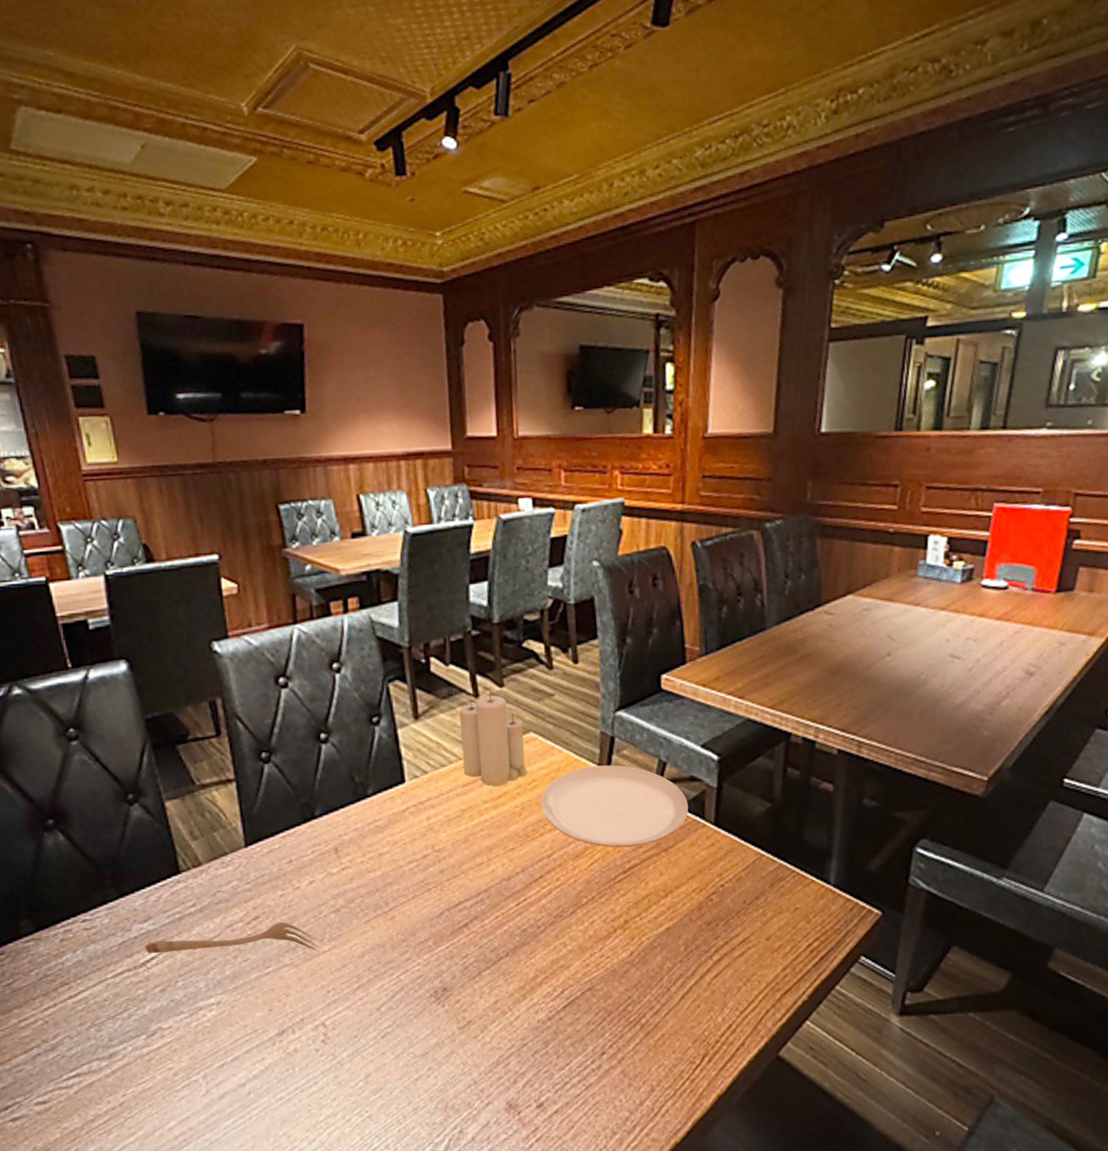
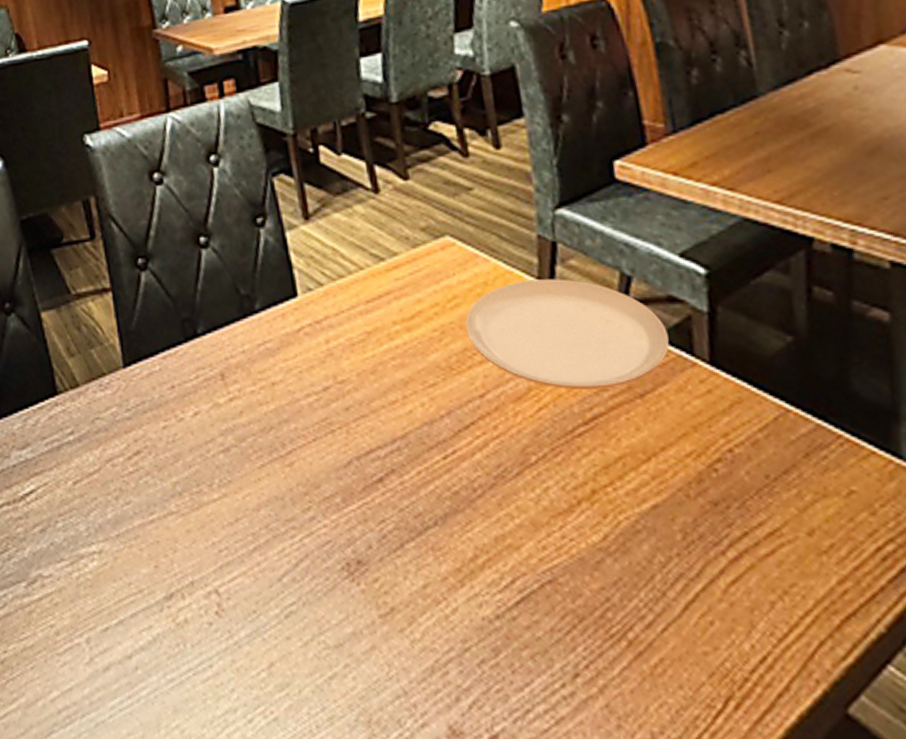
fork: present [145,922,320,954] -> none [23,460,209,501]
candle: present [459,691,528,786] -> none [357,185,446,303]

